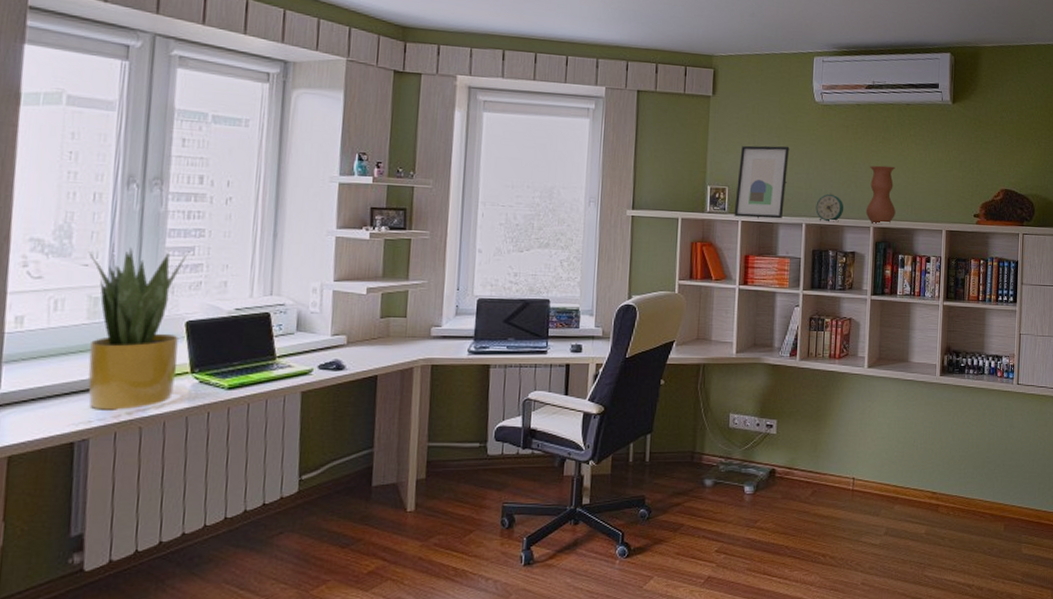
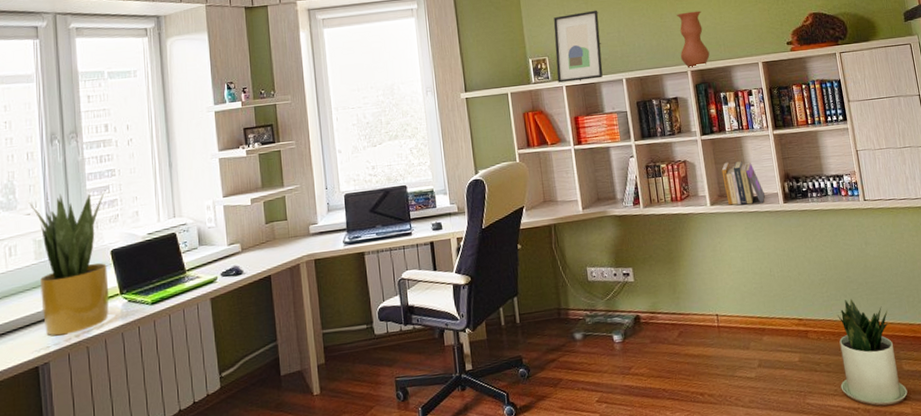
alarm clock: present [815,192,844,222] -> none [632,45,660,74]
books: none [885,326,923,373] -> present [721,160,765,206]
planter: none [960,479,1021,585] -> present [838,299,908,406]

